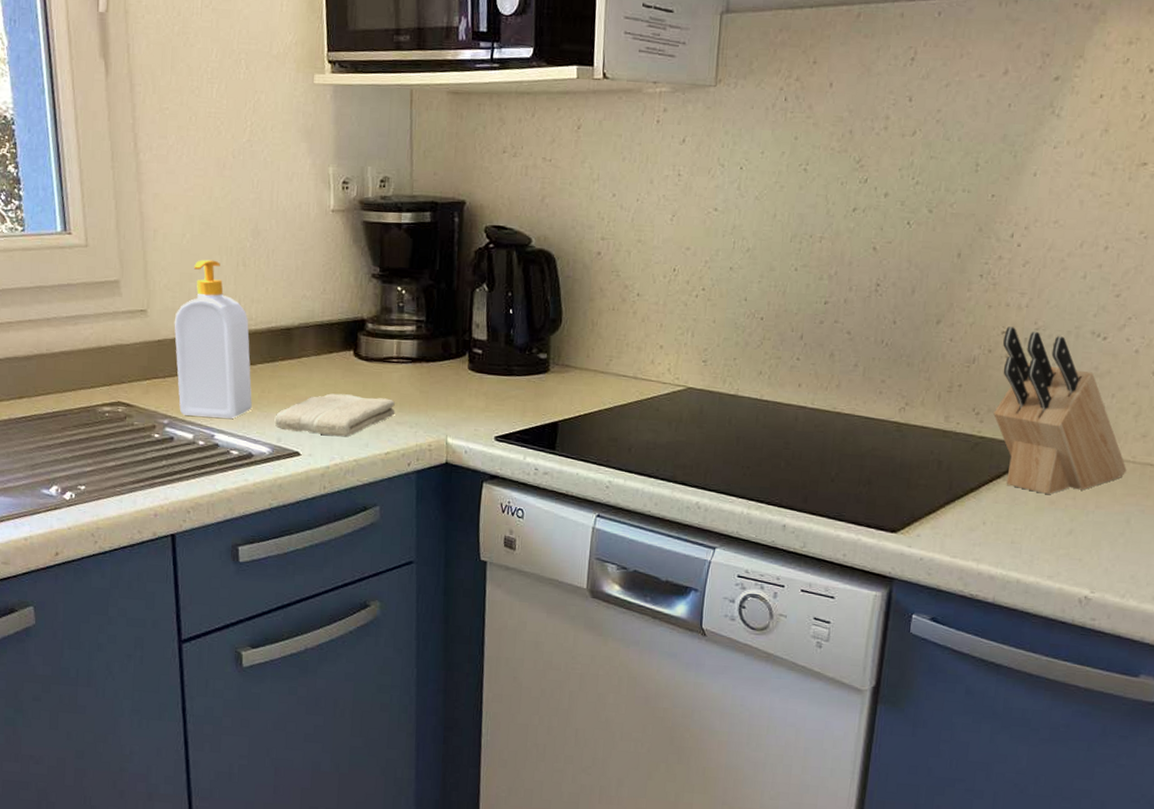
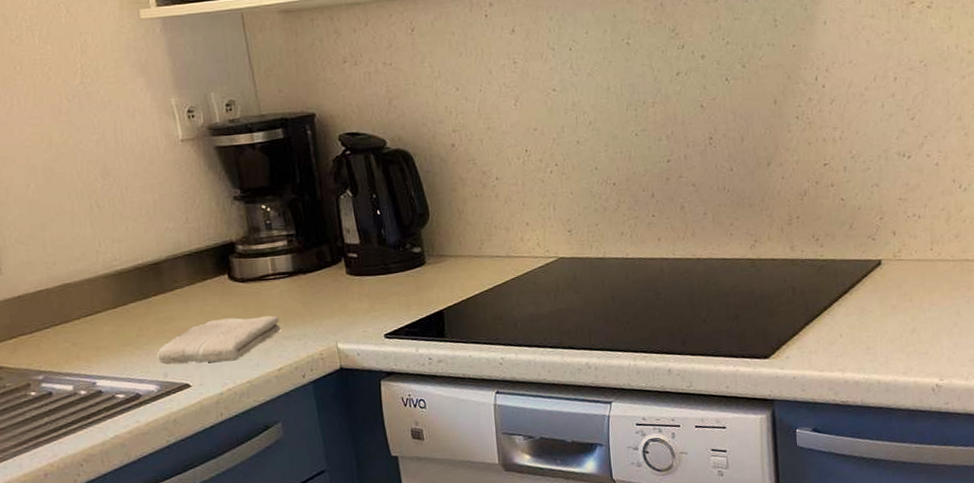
soap bottle: present [174,259,252,419] -> none [32,206,131,368]
knife block: present [993,327,1127,494] -> none [826,158,949,301]

